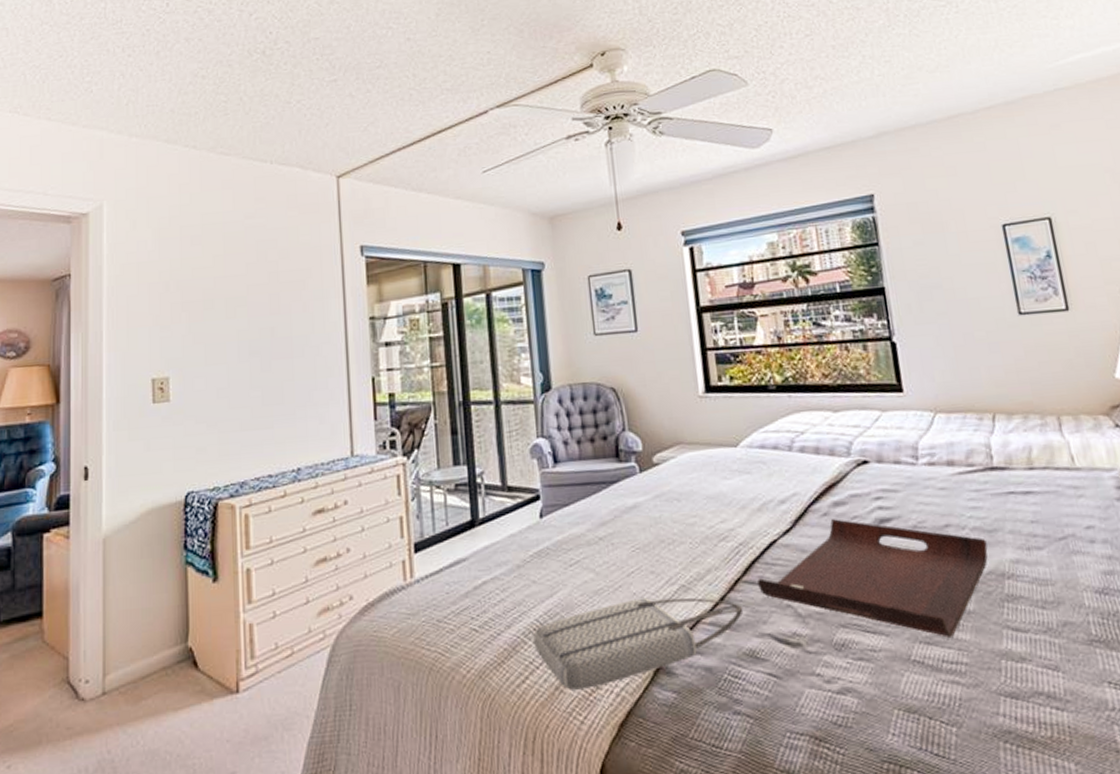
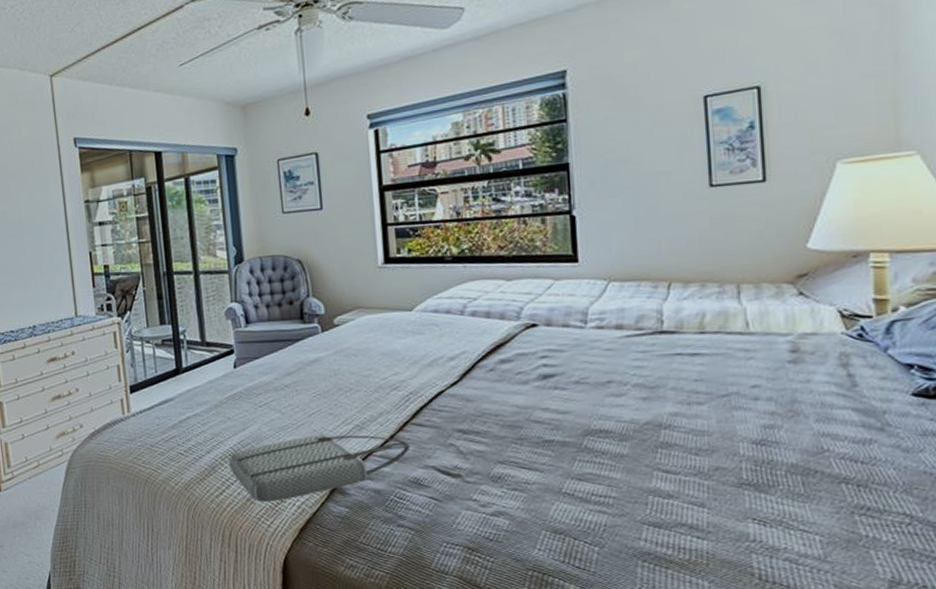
serving tray: present [757,519,988,638] -> none [425,374,648,476]

